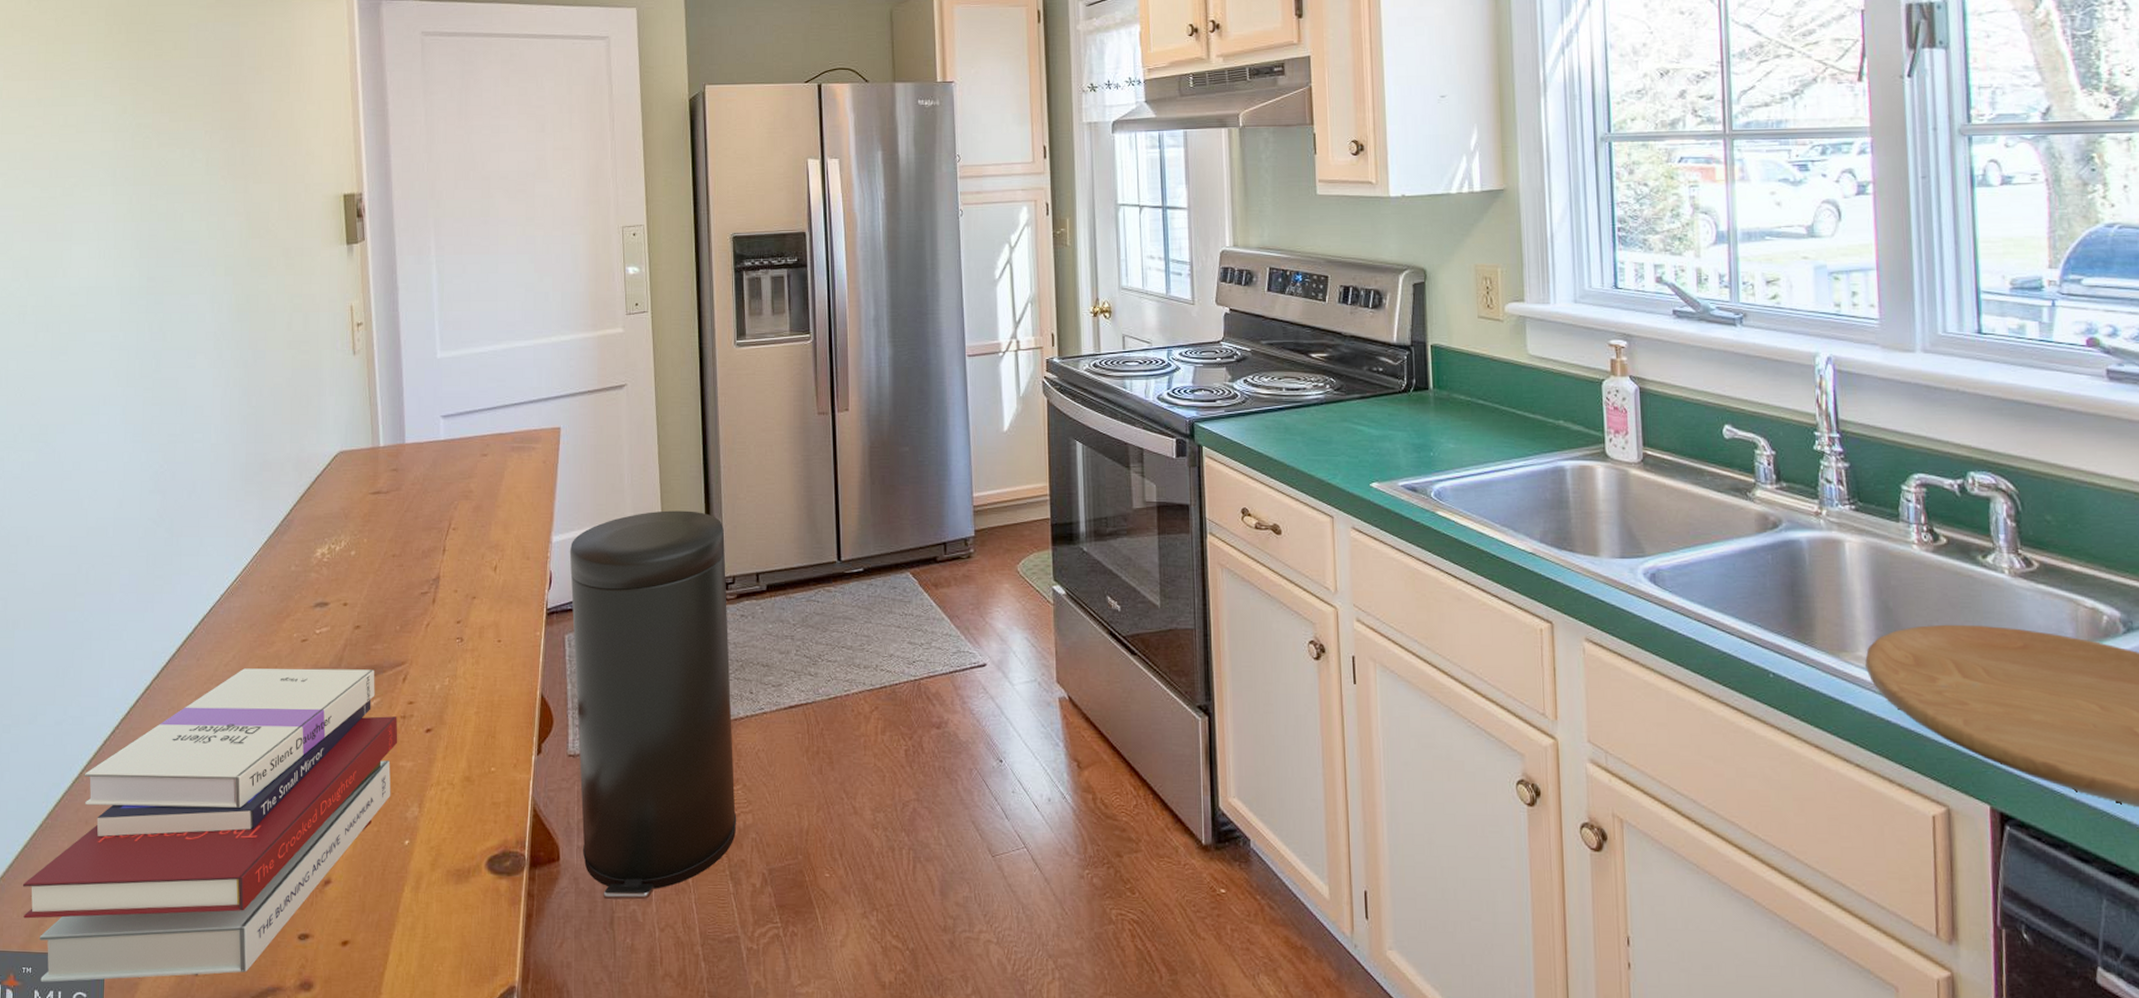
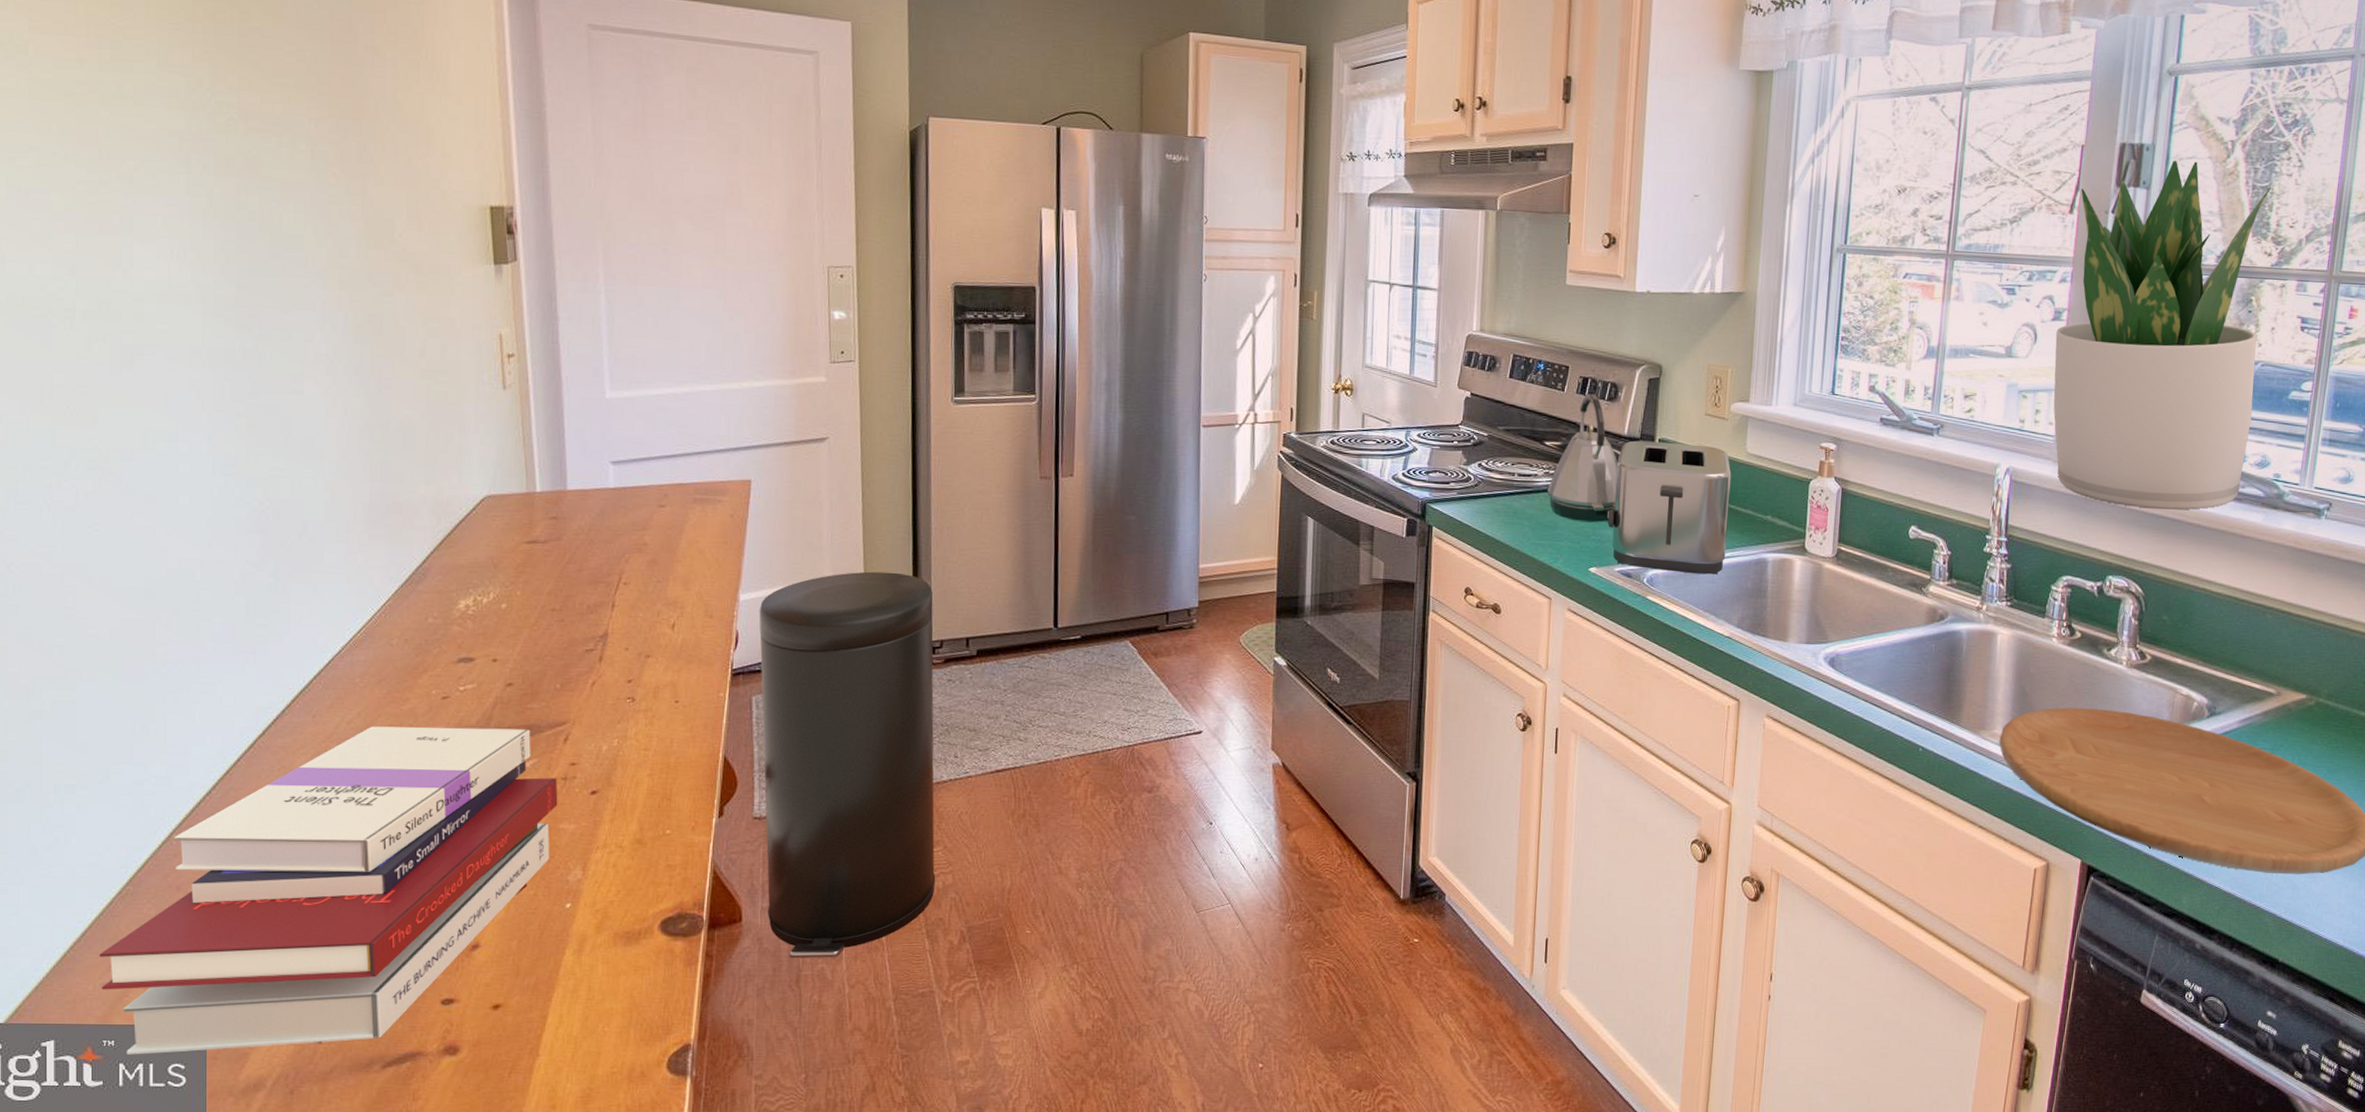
kettle: none [1318,303,1392,437] -> present [1547,394,1618,524]
toaster: none [1384,348,1518,486] -> present [1607,440,1732,575]
planter: none [1863,15,2118,394] -> present [2053,161,2271,510]

